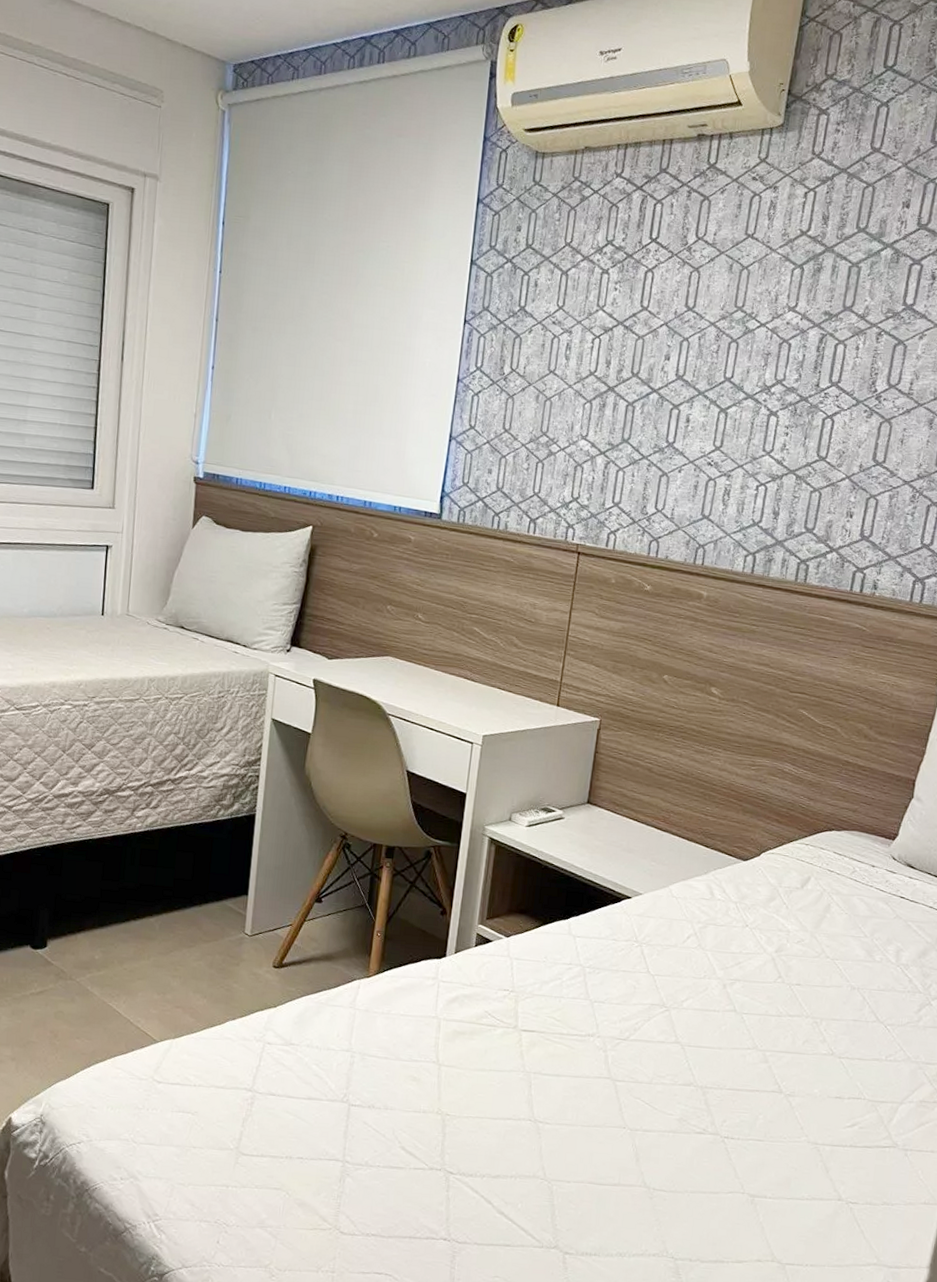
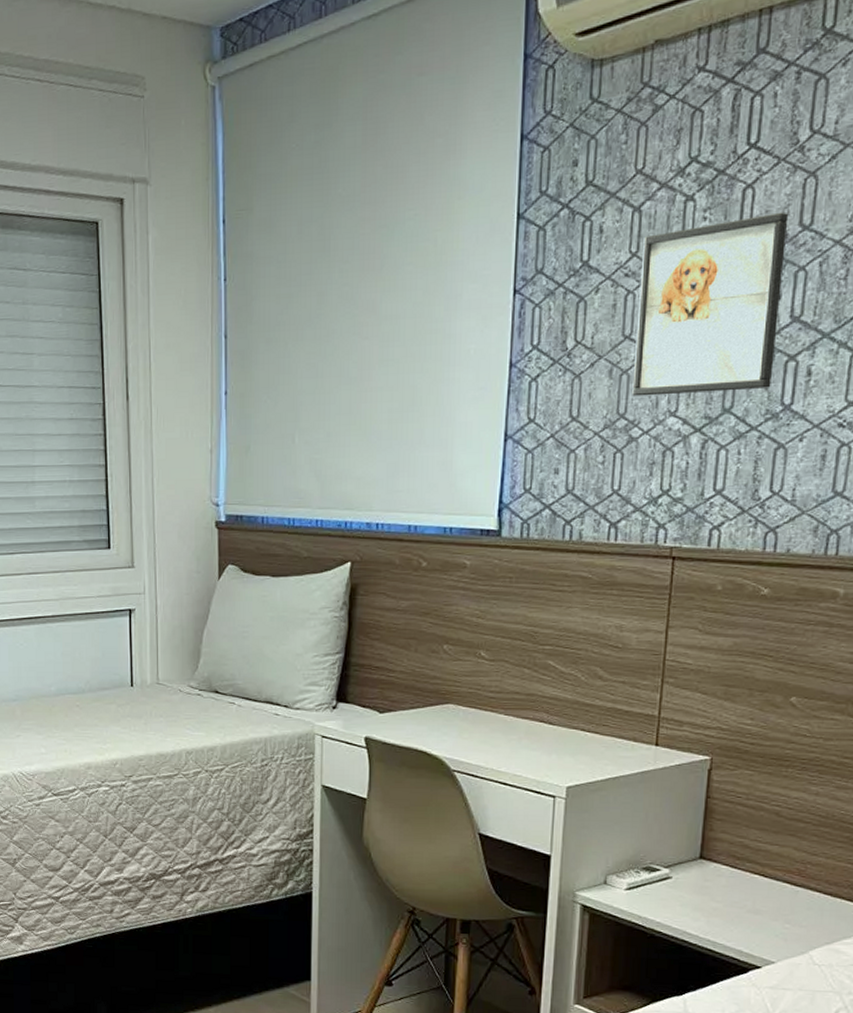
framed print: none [553,294,678,428] -> present [632,212,789,397]

